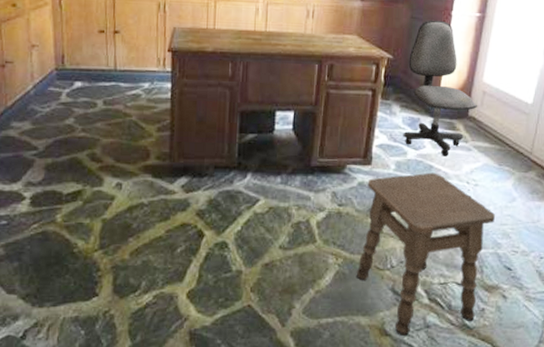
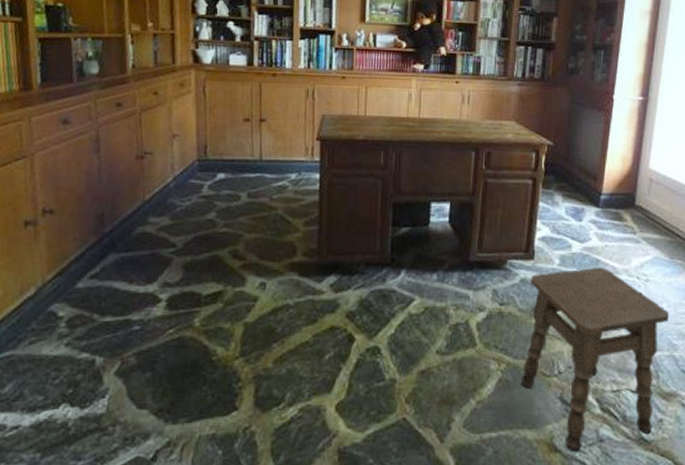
office chair: present [403,20,478,157] -> none [566,104,645,249]

